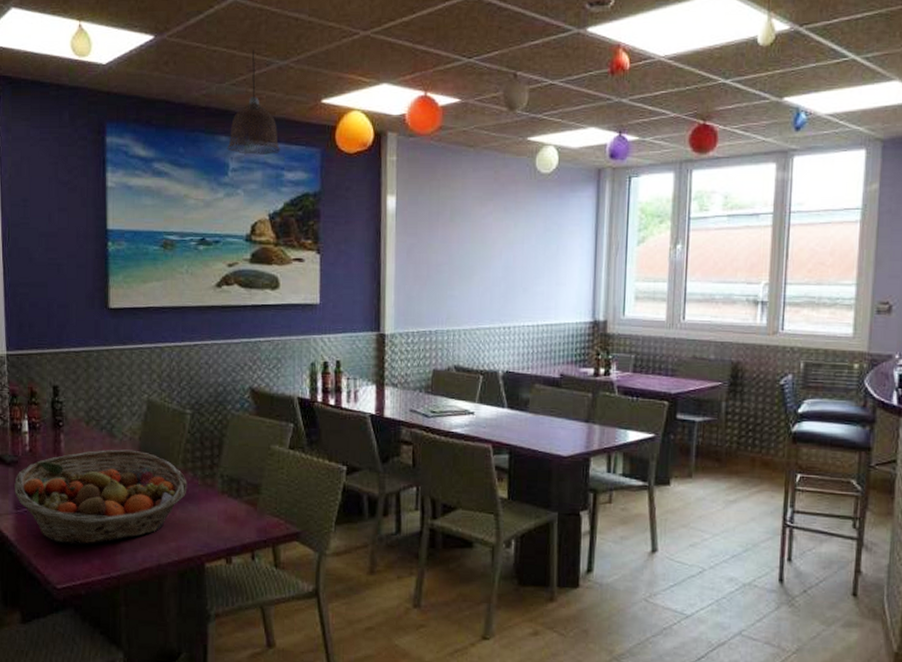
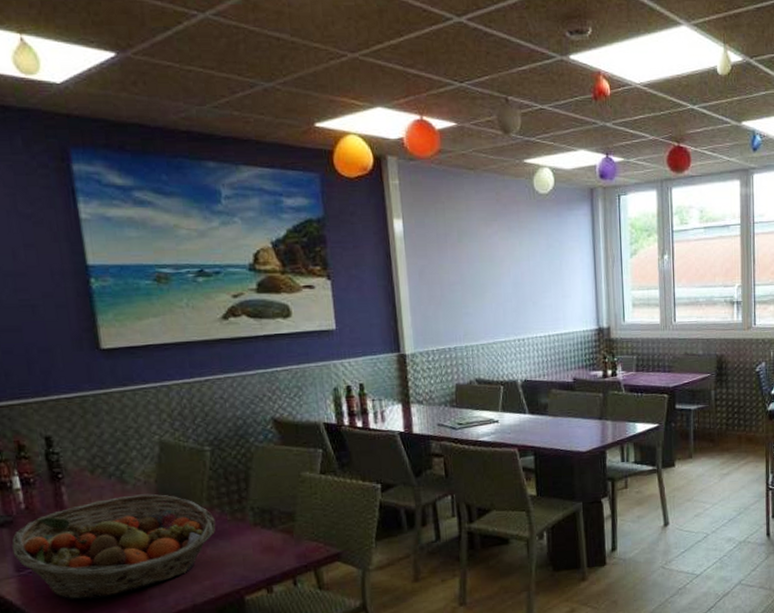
pendant lamp: present [227,49,281,155] -> none [216,70,277,181]

